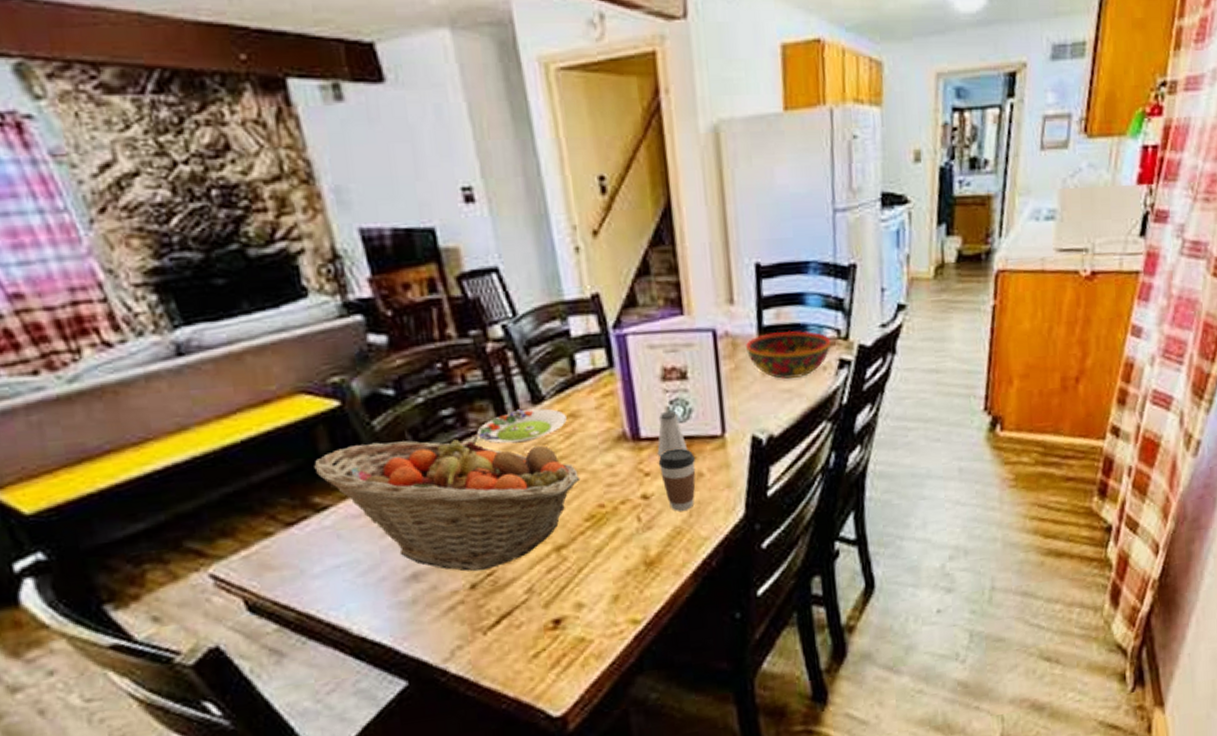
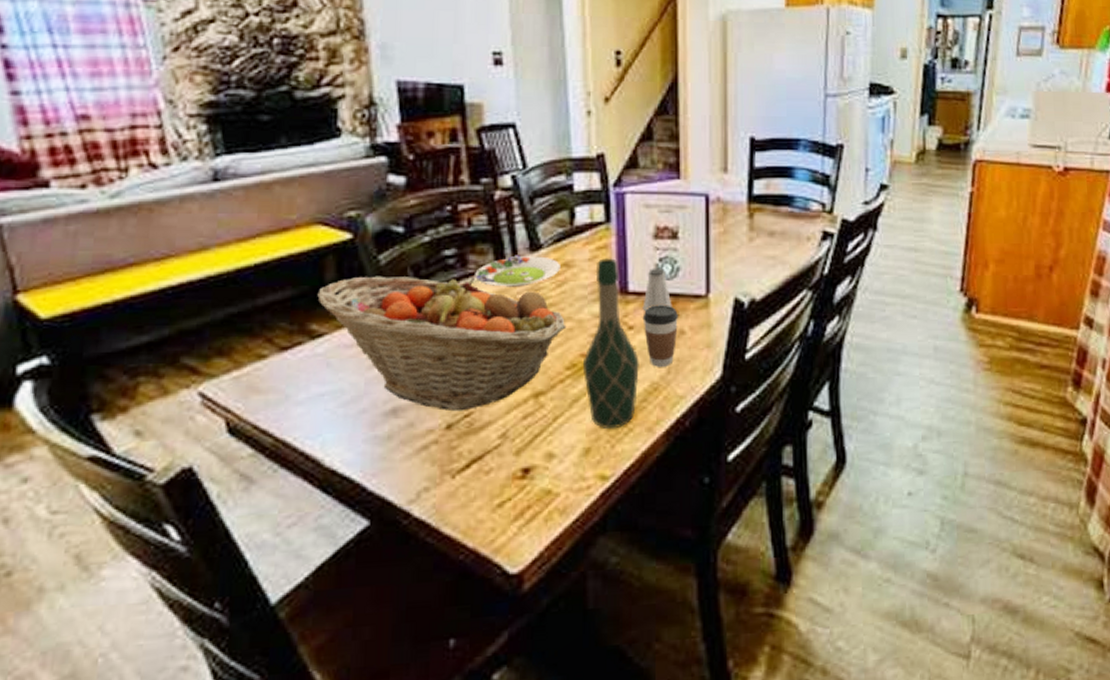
wine bottle: none [601,405,661,575] -> present [582,258,639,428]
bowl: present [745,330,831,379] -> none [734,200,816,246]

